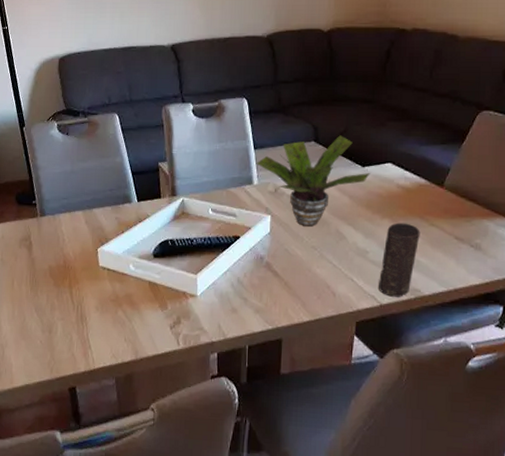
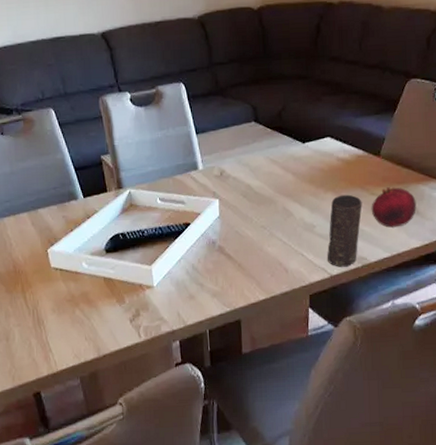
potted plant: present [255,135,370,228] -> none [199,113,311,208]
fruit: none [429,219,479,262] -> present [371,187,416,228]

